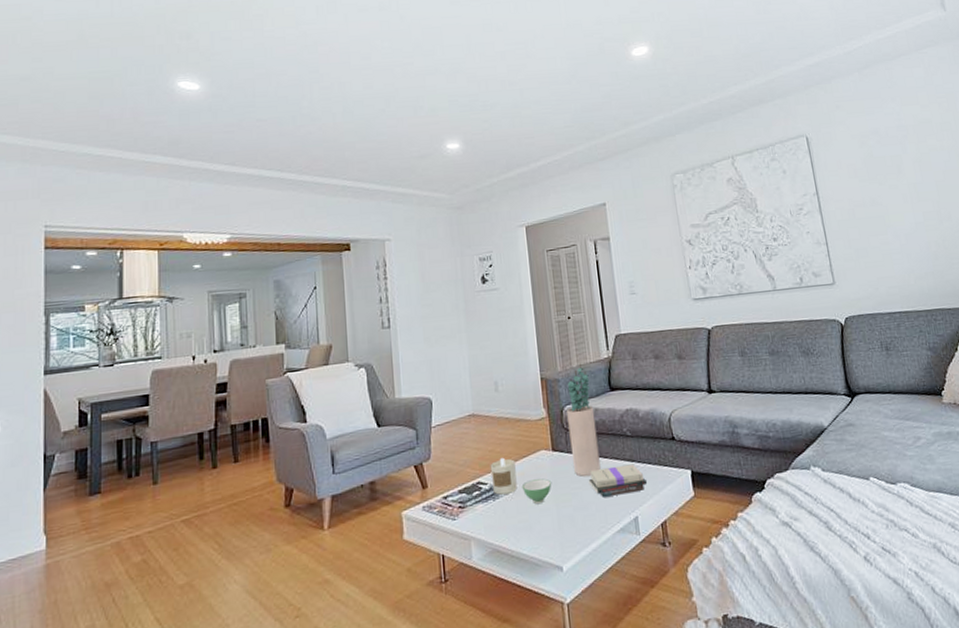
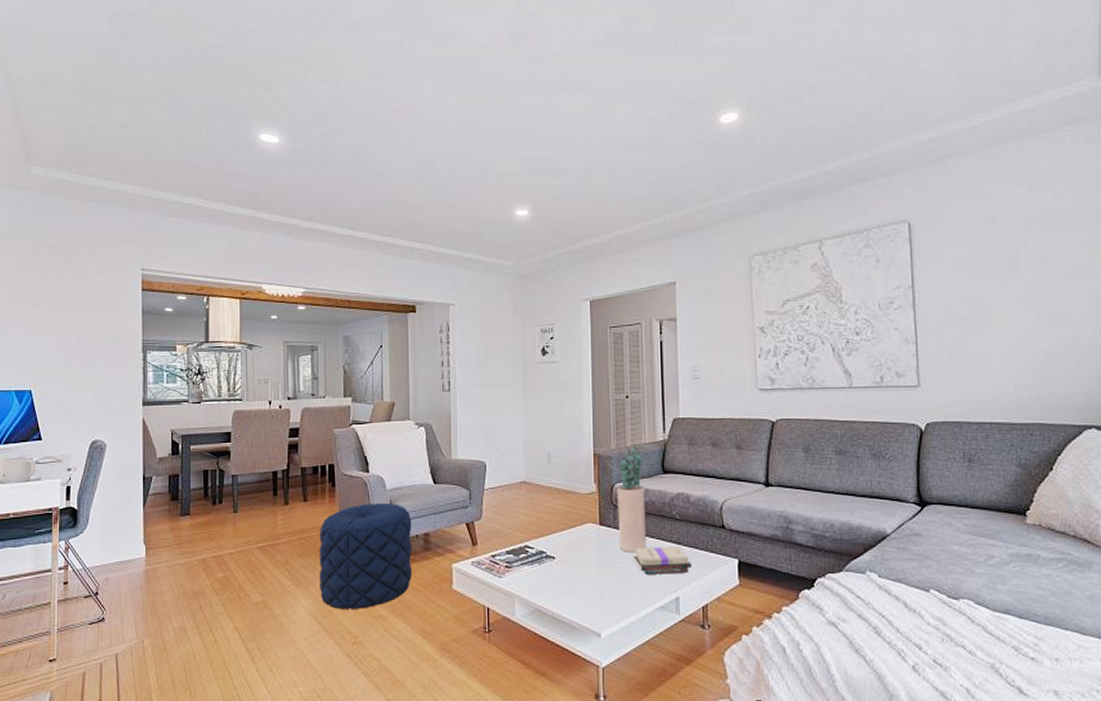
pouf: none [253,453,359,580] -> present [319,502,413,609]
candle: present [490,457,517,495] -> none [538,525,563,560]
bowl: present [521,478,552,505] -> none [567,550,597,573]

